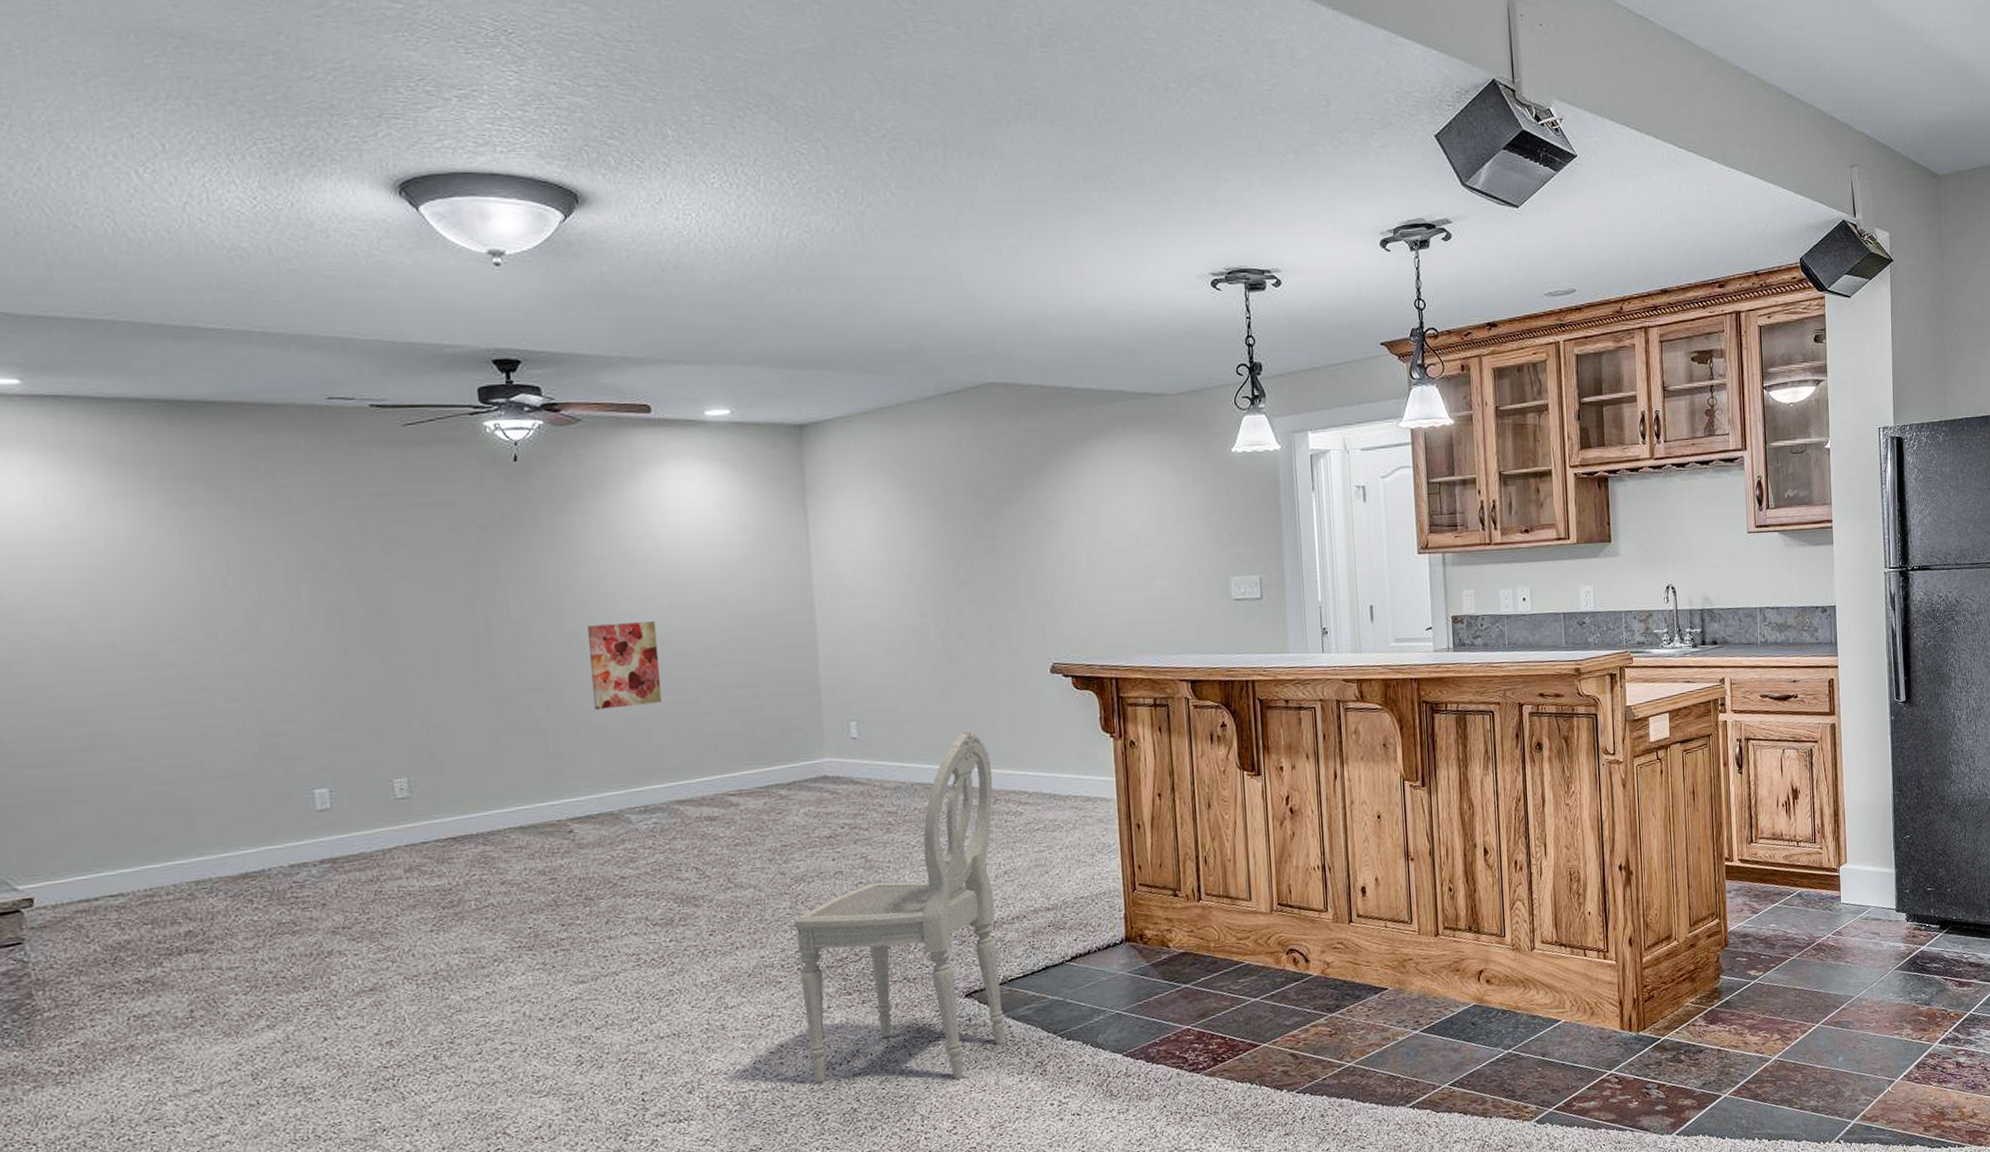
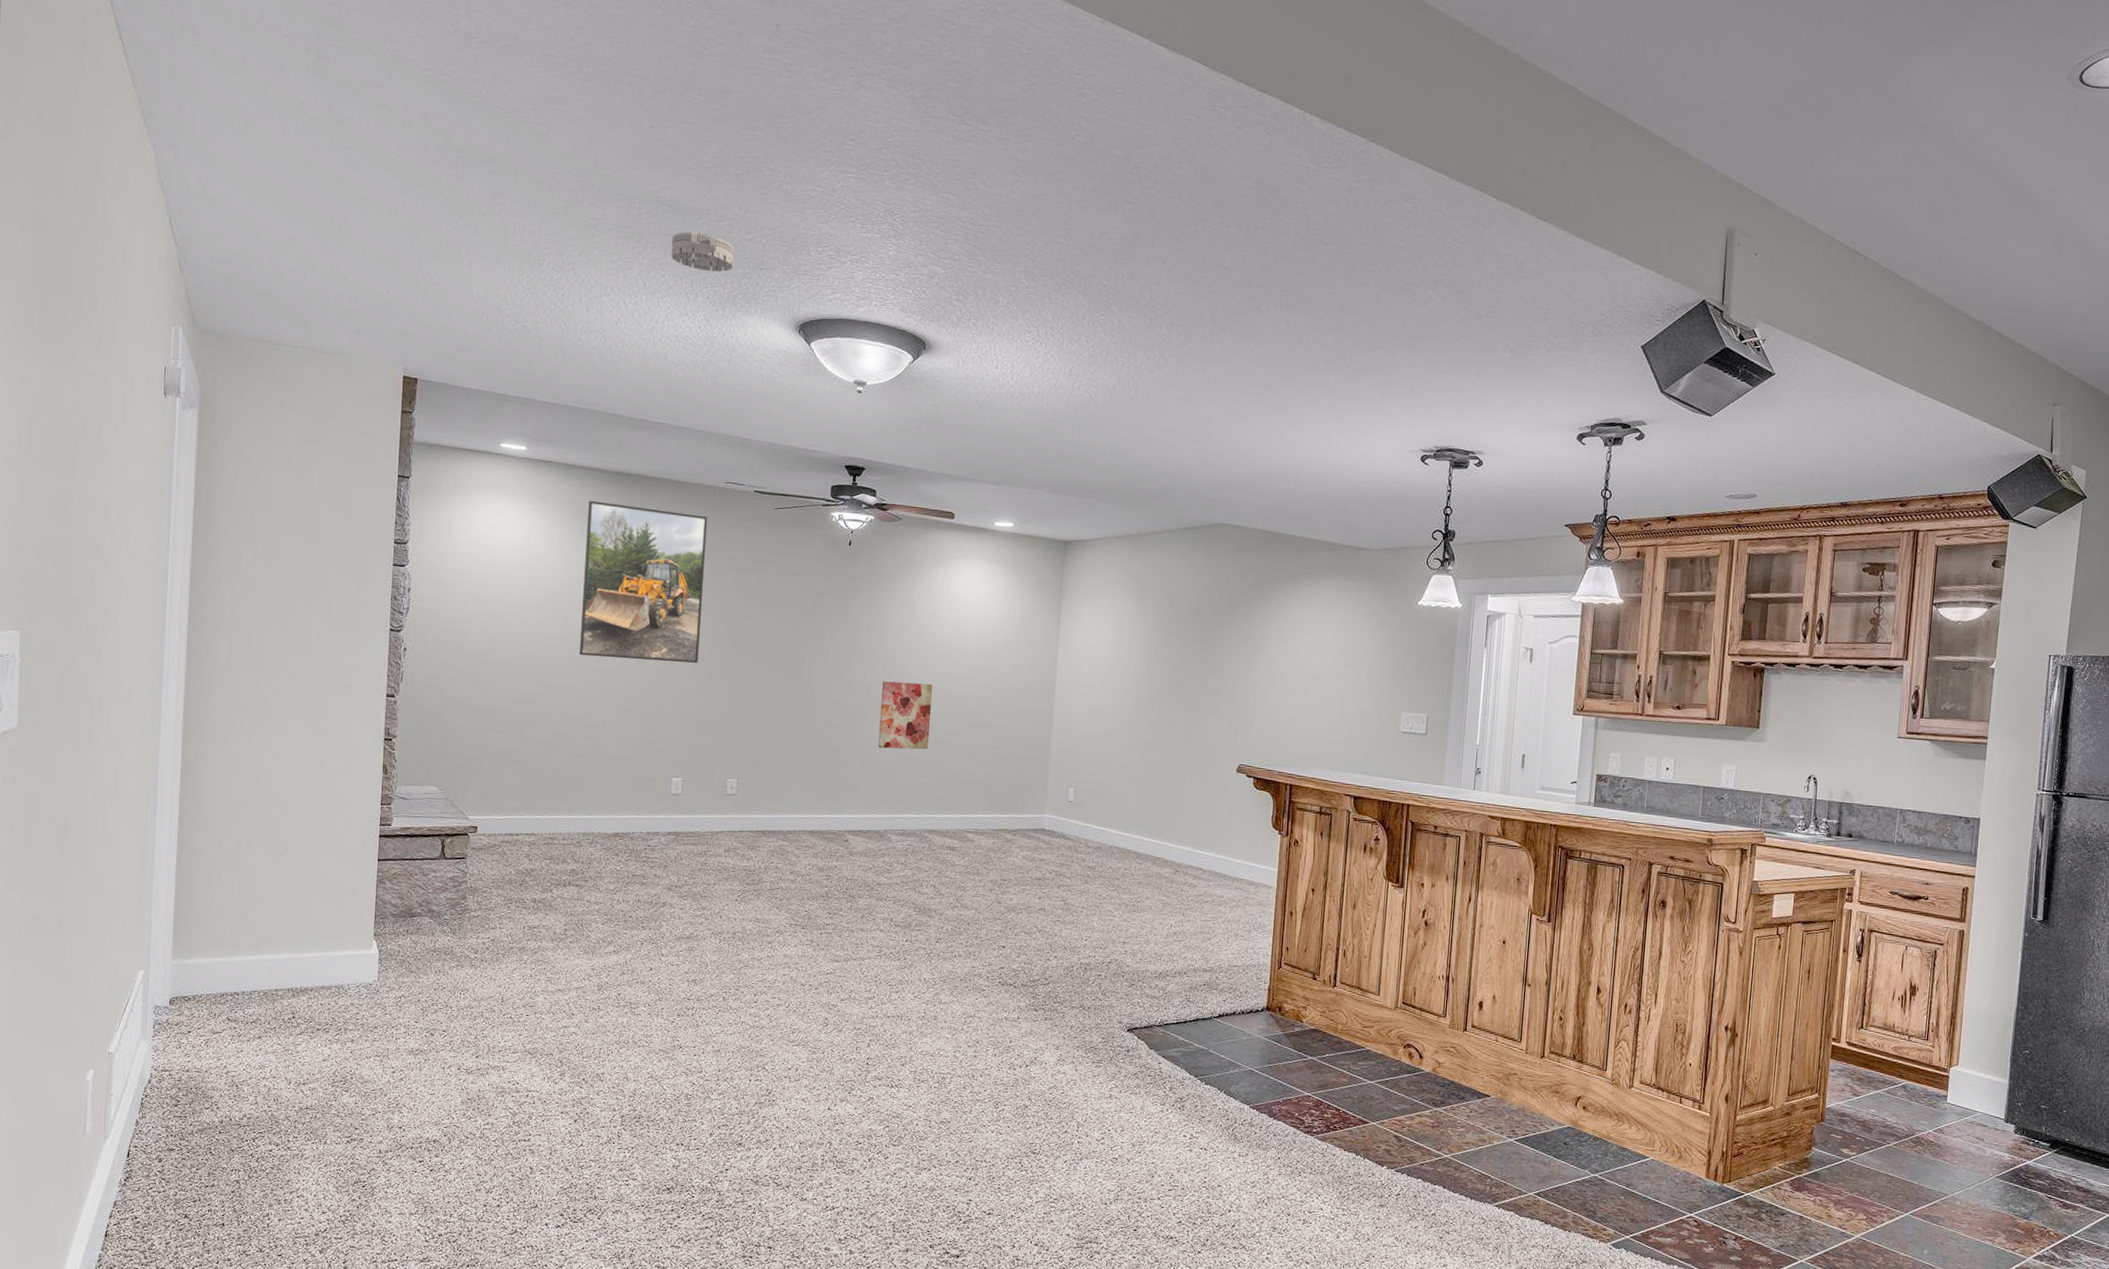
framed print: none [128,441,326,650] -> present [579,500,708,664]
smoke detector: none [193,71,291,124] -> present [670,232,734,272]
dining chair: present [793,729,1005,1083] -> none [997,808,1177,1099]

